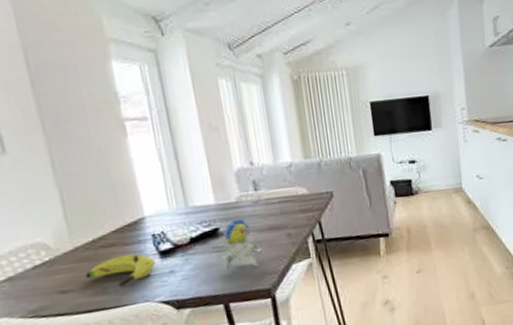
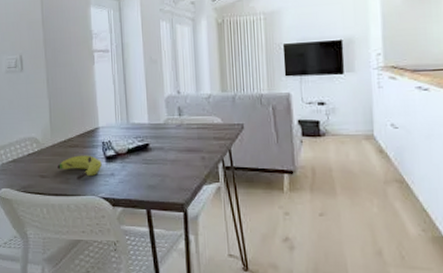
flower: present [220,219,265,270] -> none [148,139,182,182]

